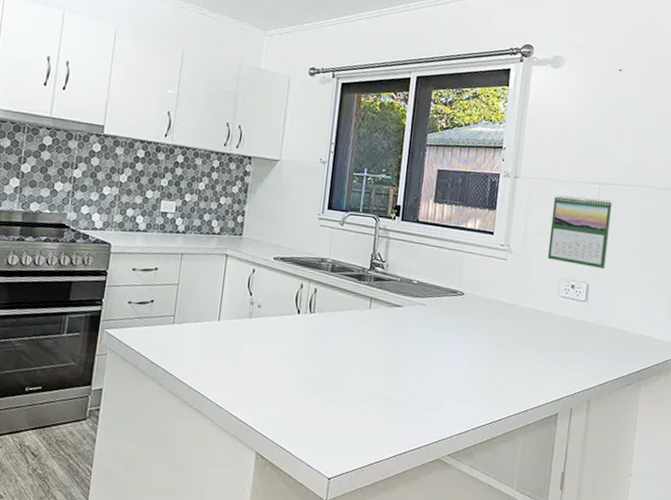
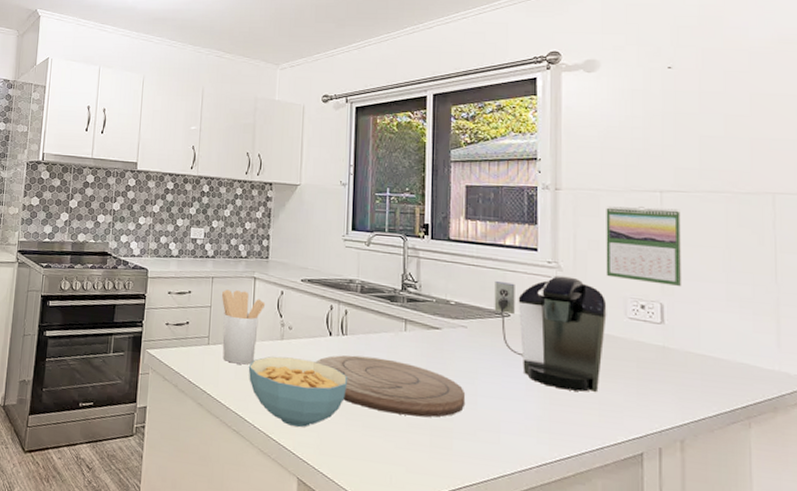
utensil holder: none [188,266,236,344] -> present [221,289,266,365]
cereal bowl: none [213,334,313,404] -> present [248,356,348,428]
cutting board: none [281,332,419,389] -> present [315,355,466,417]
coffee maker: none [451,257,545,362] -> present [494,275,607,392]

